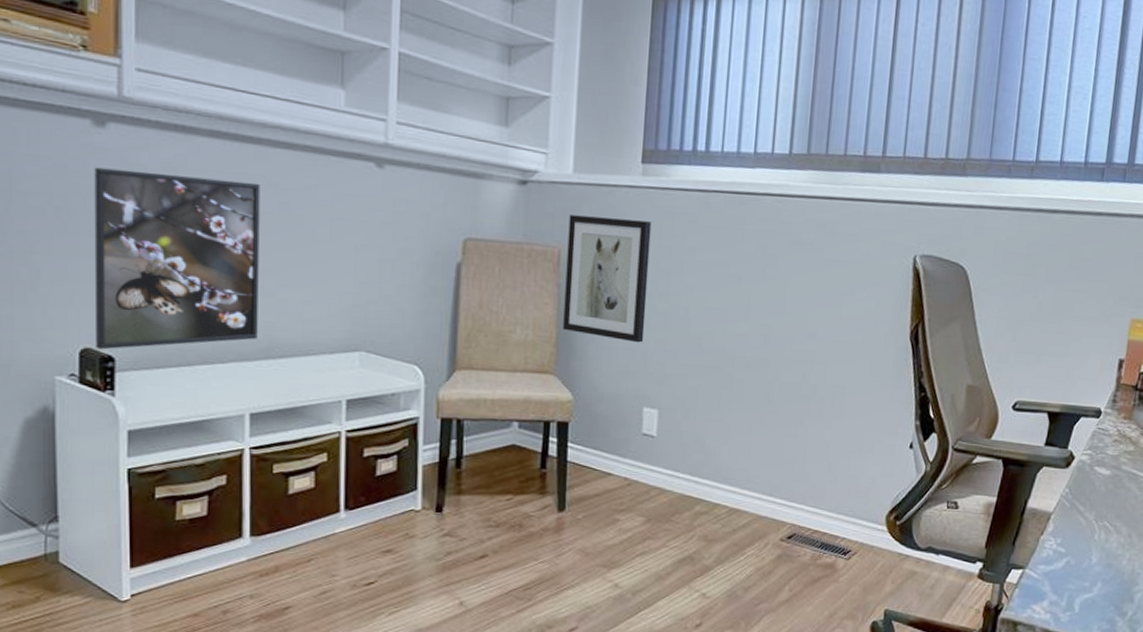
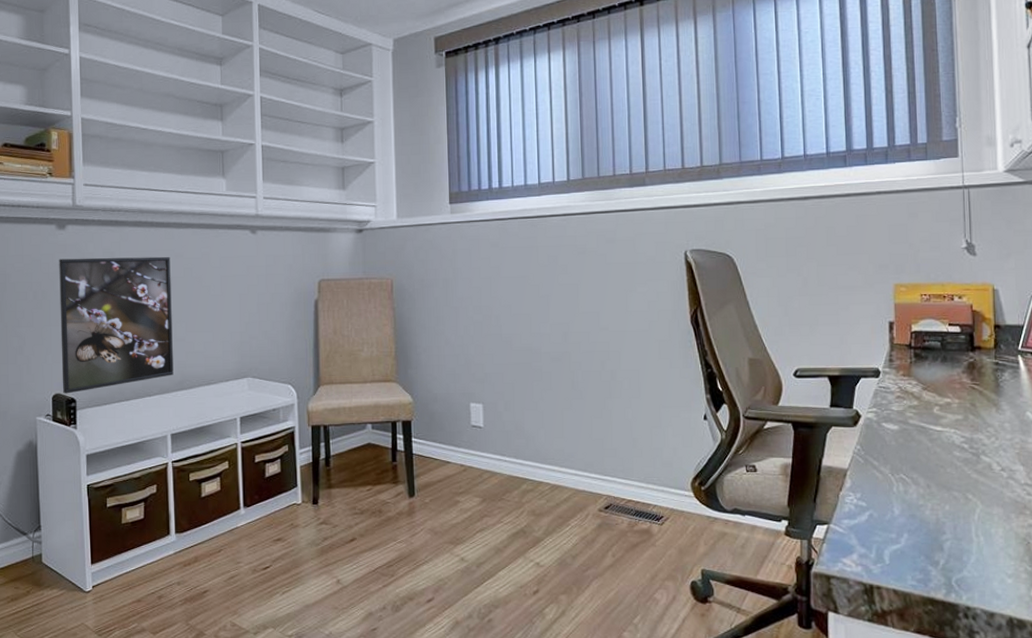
wall art: present [563,215,652,343] -> none [397,249,465,350]

